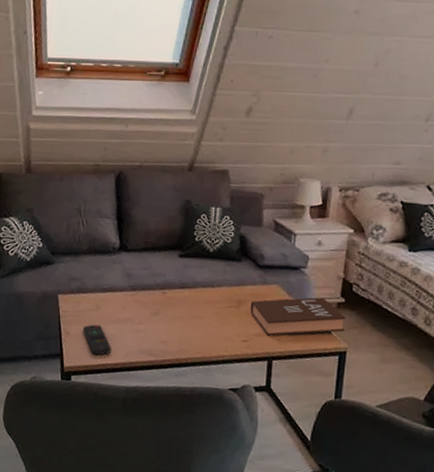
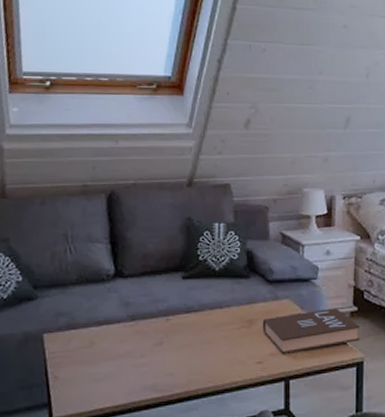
remote control: present [82,324,112,356] -> none [74,363,110,400]

